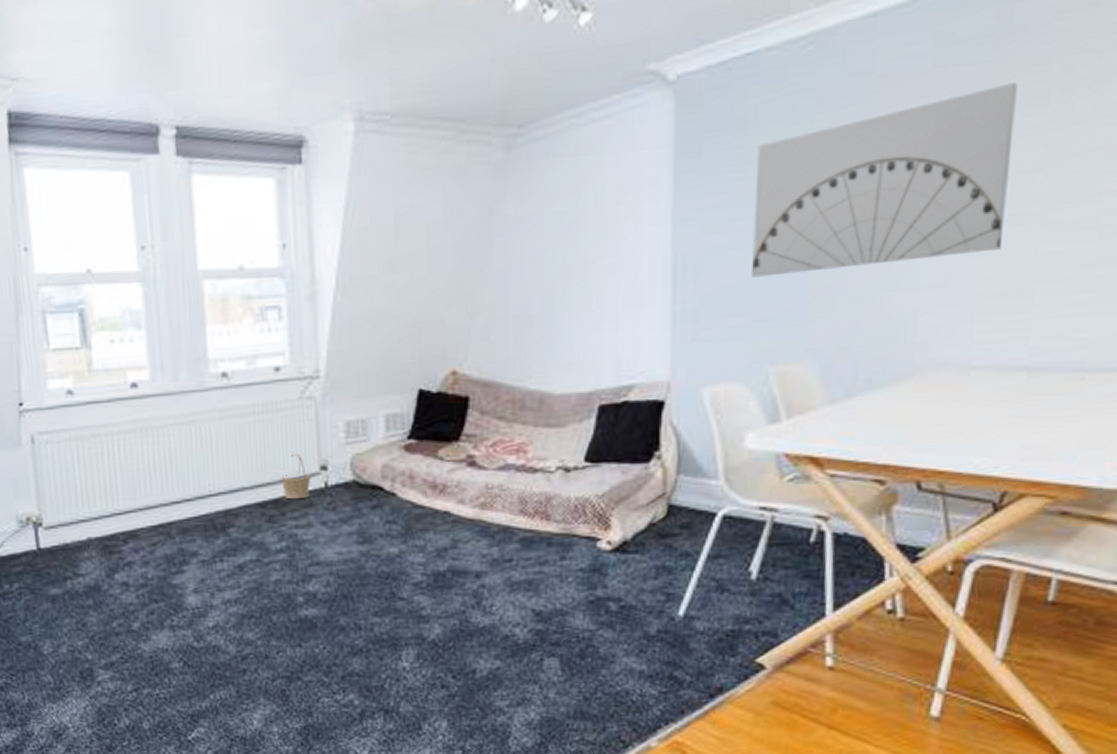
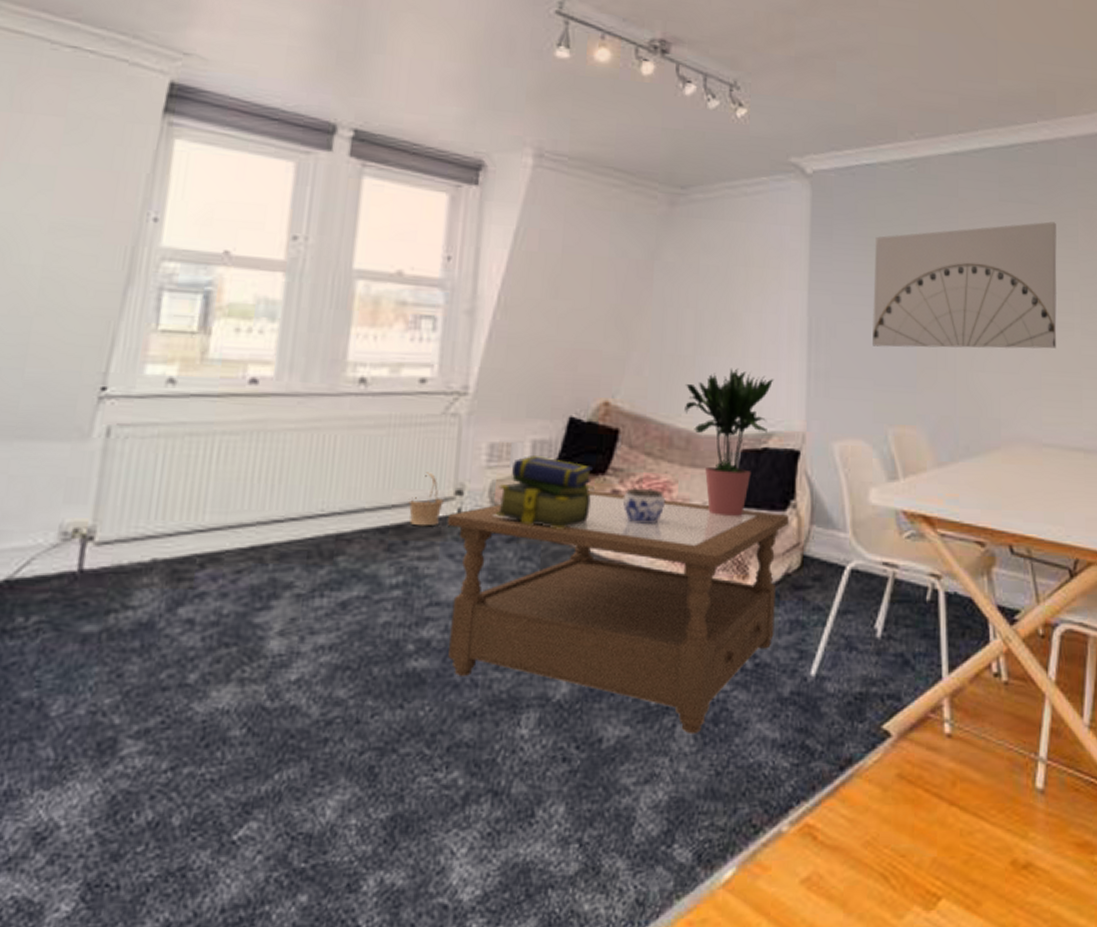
coffee table: none [316,457,653,666] -> present [447,491,789,733]
stack of books: none [358,429,448,494] -> present [495,456,593,529]
jar: none [479,451,520,485] -> present [623,488,664,524]
potted plant: none [535,321,634,472] -> present [685,368,774,516]

